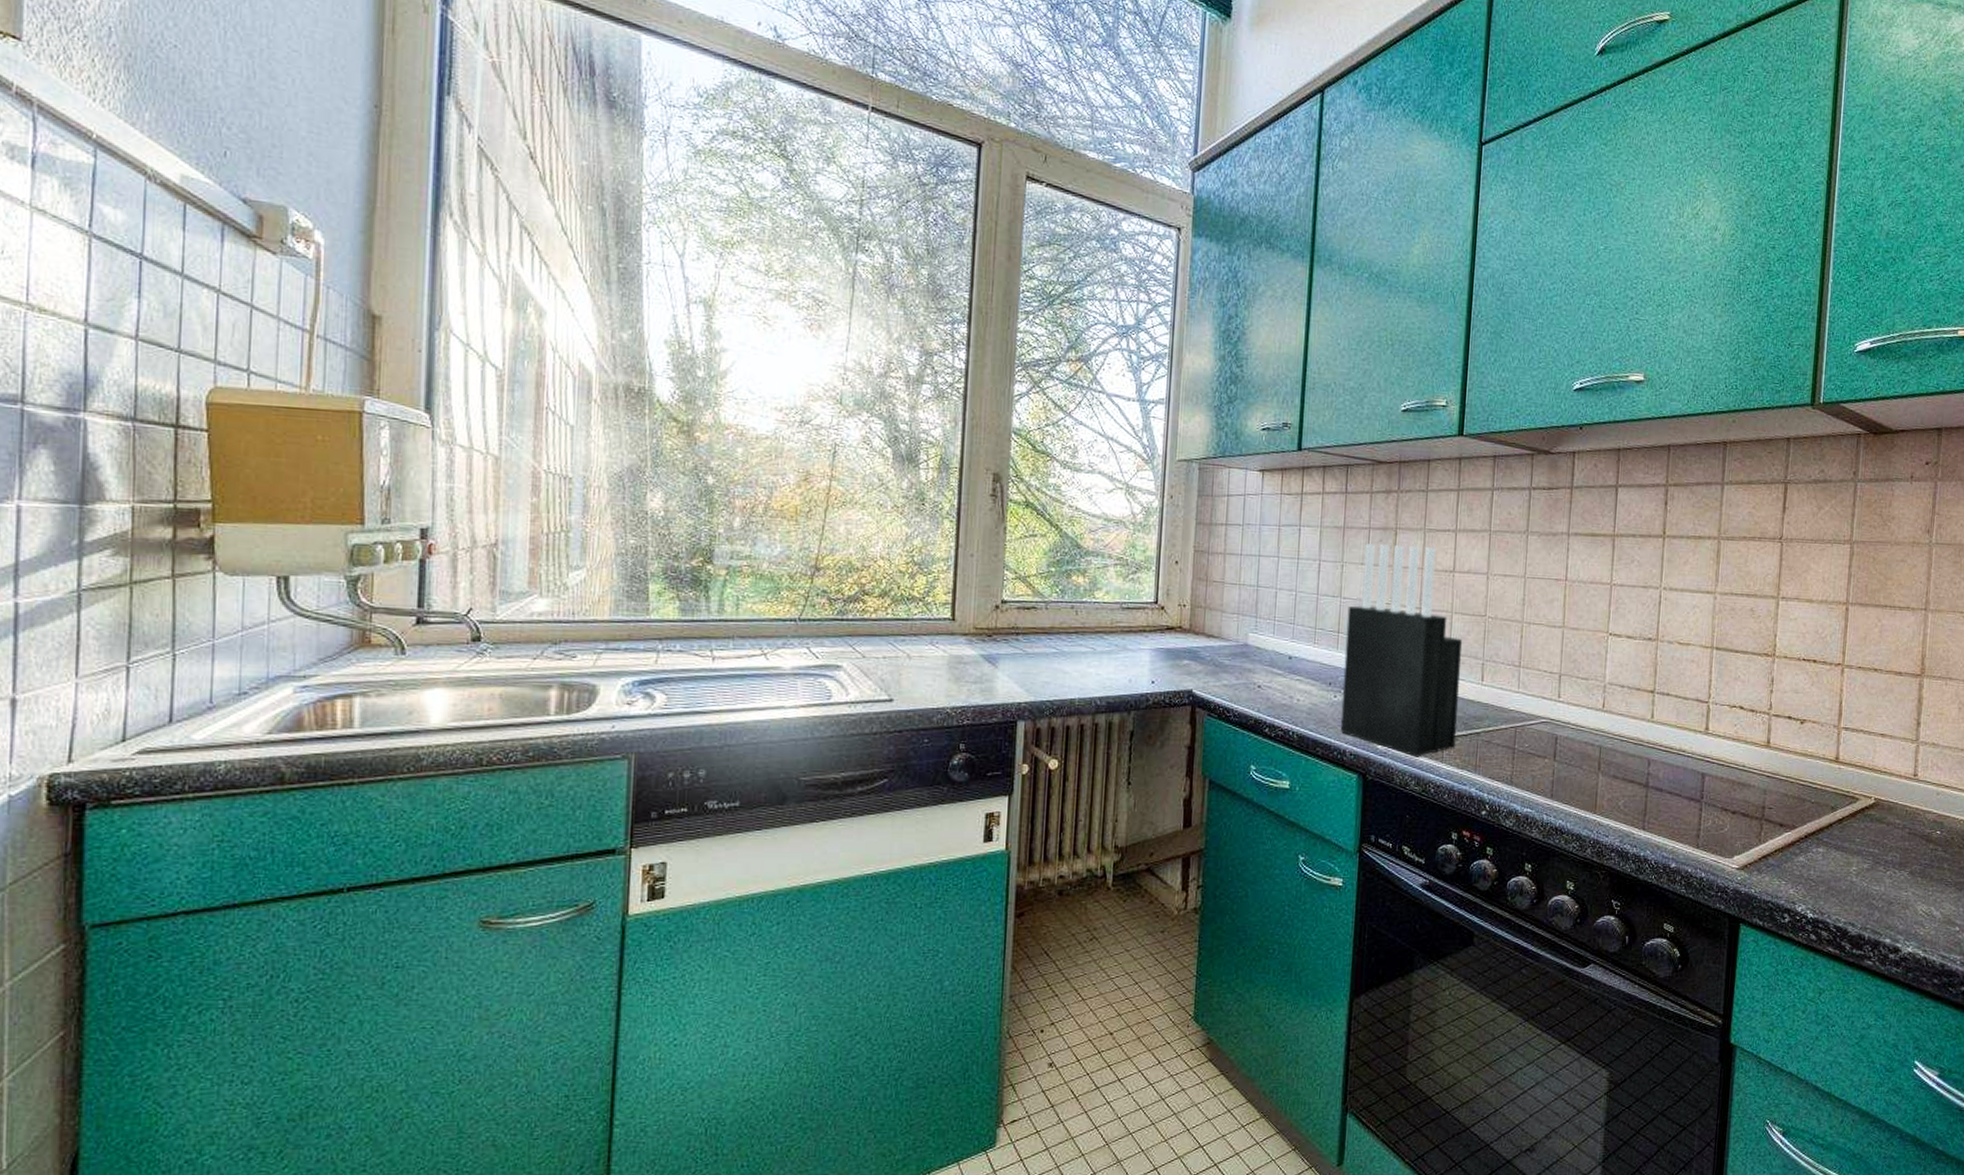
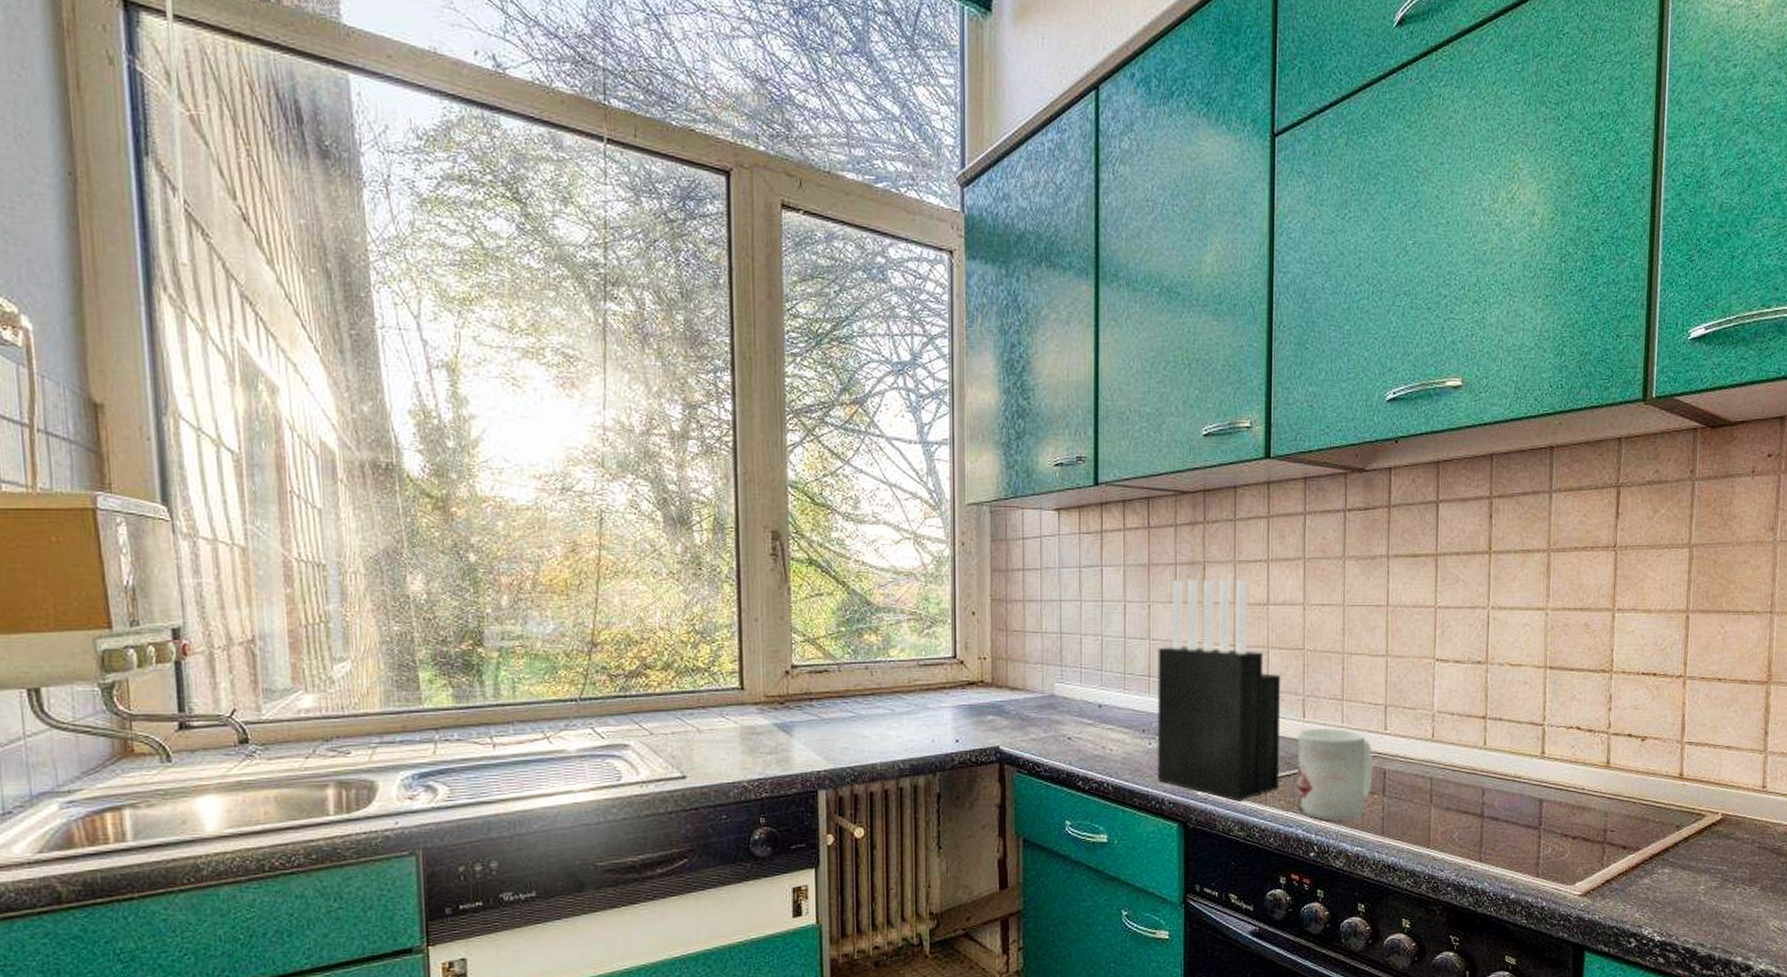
mug: none [1471,692,1546,782] -> present [1297,728,1372,821]

